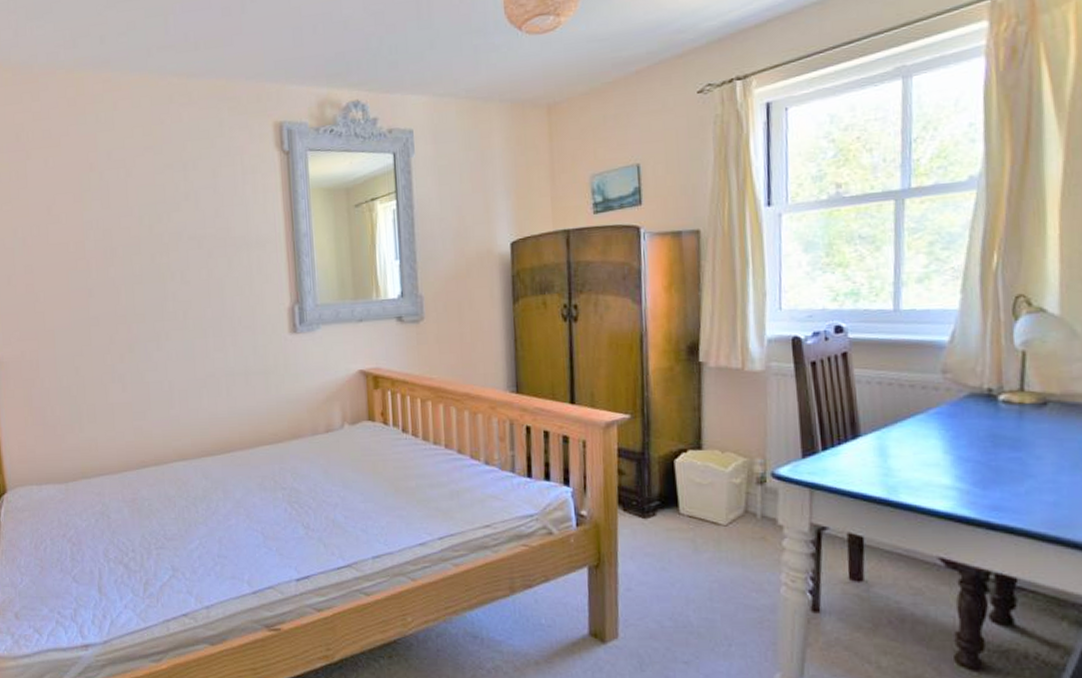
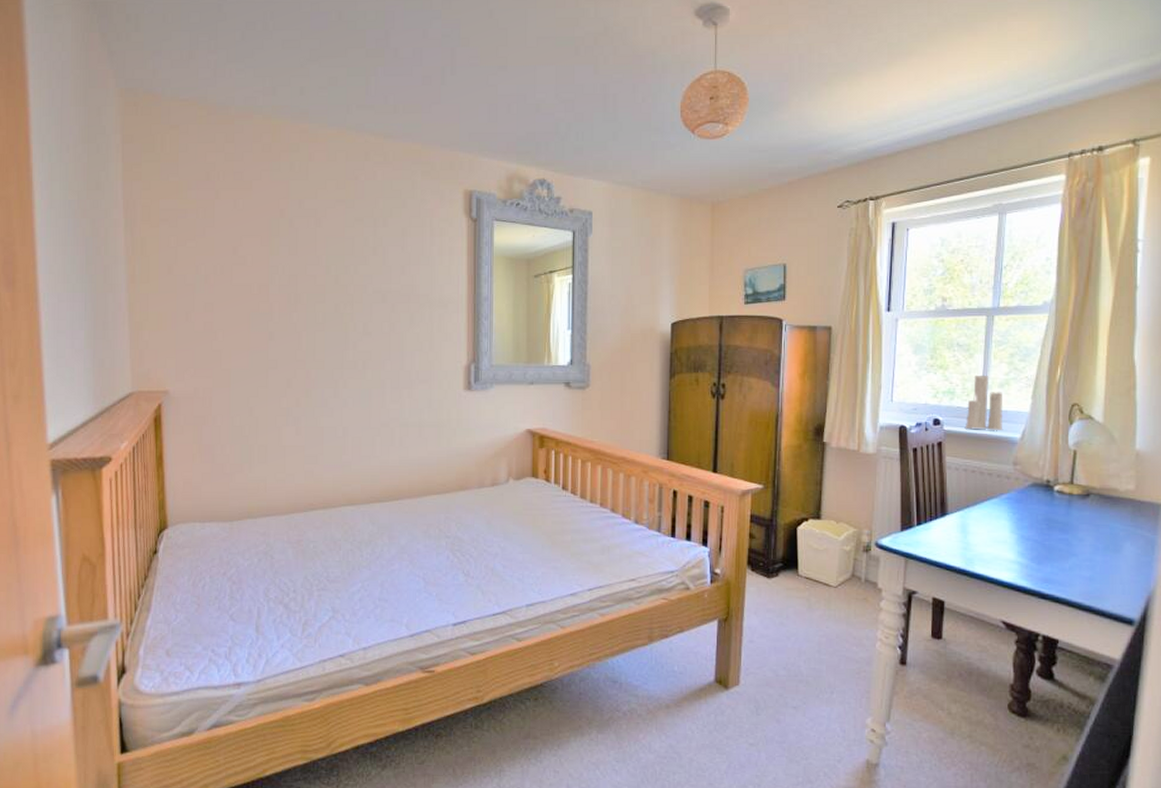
candle: none [875,262,926,335] -> present [964,368,1004,430]

